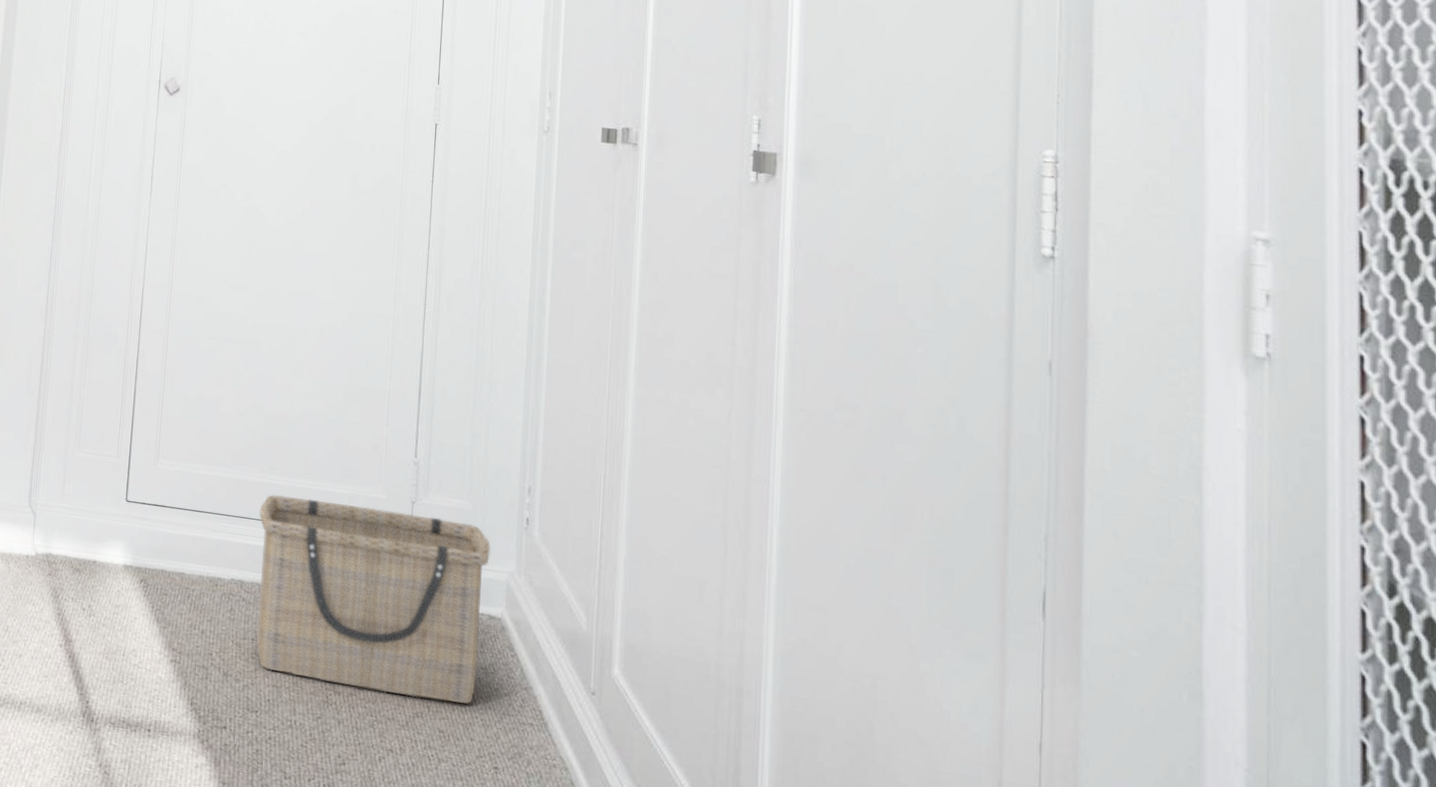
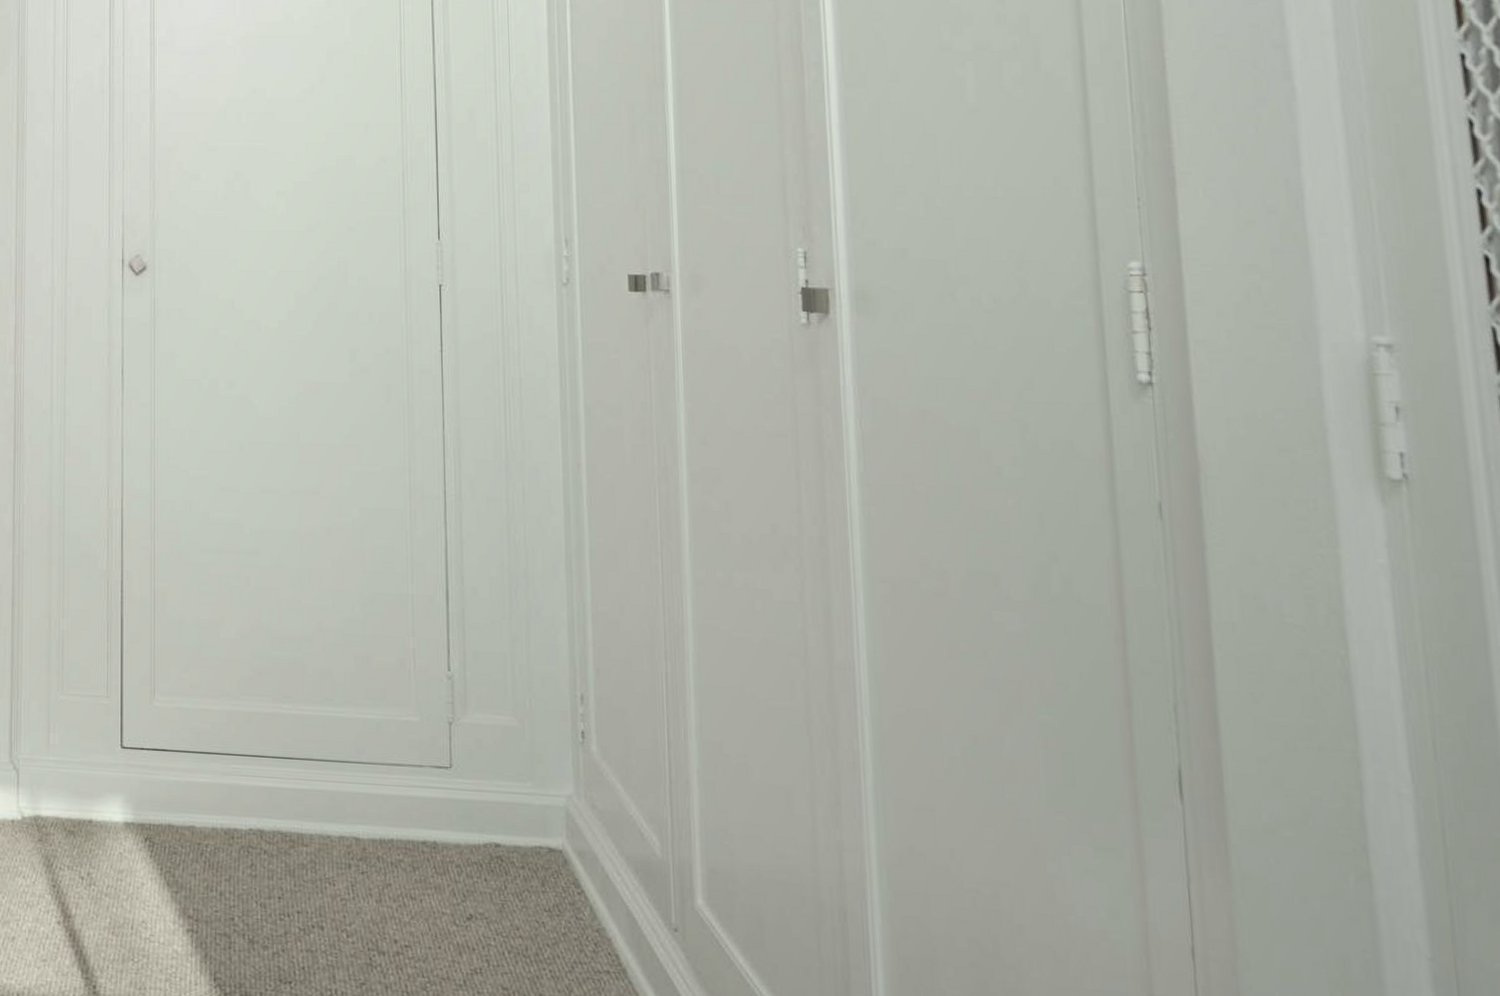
basket: present [256,494,491,704] -> none [275,726,544,955]

